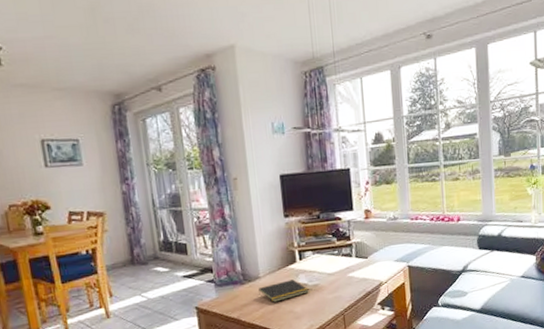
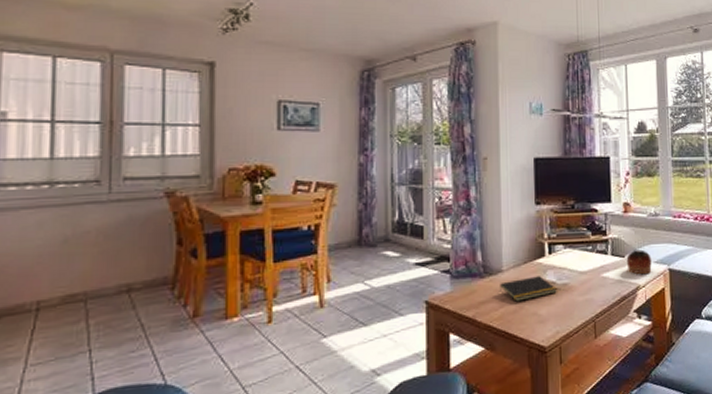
bowl: none [369,250,393,273] -> present [626,249,652,275]

